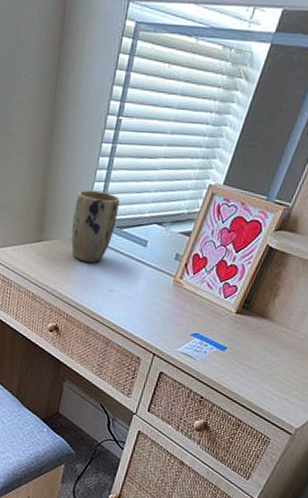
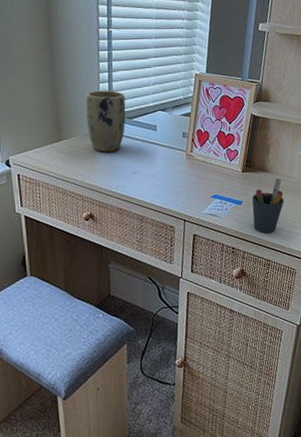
pen holder: none [233,329,283,391] -> present [252,178,284,234]

